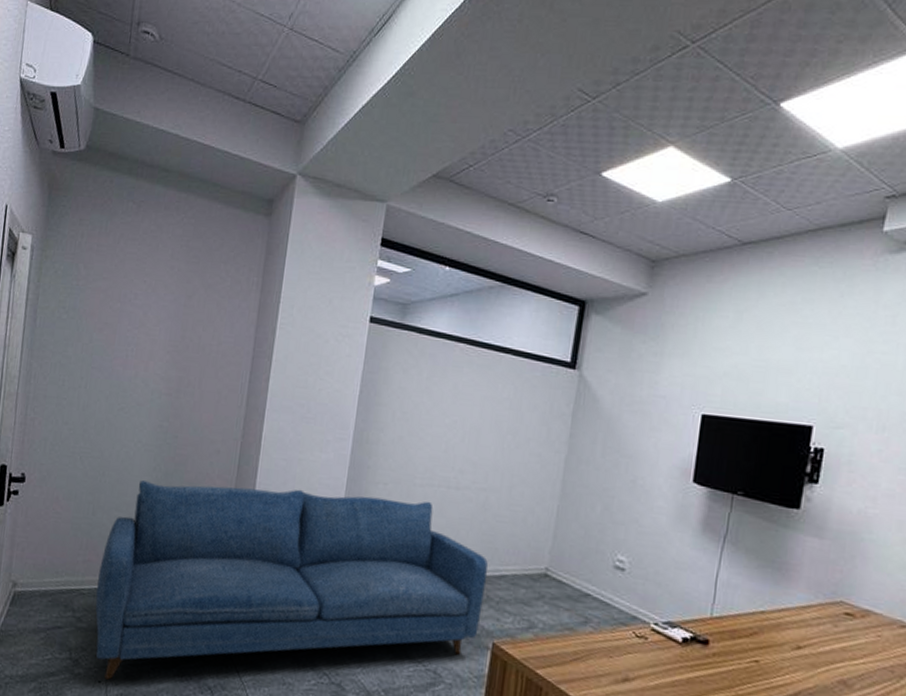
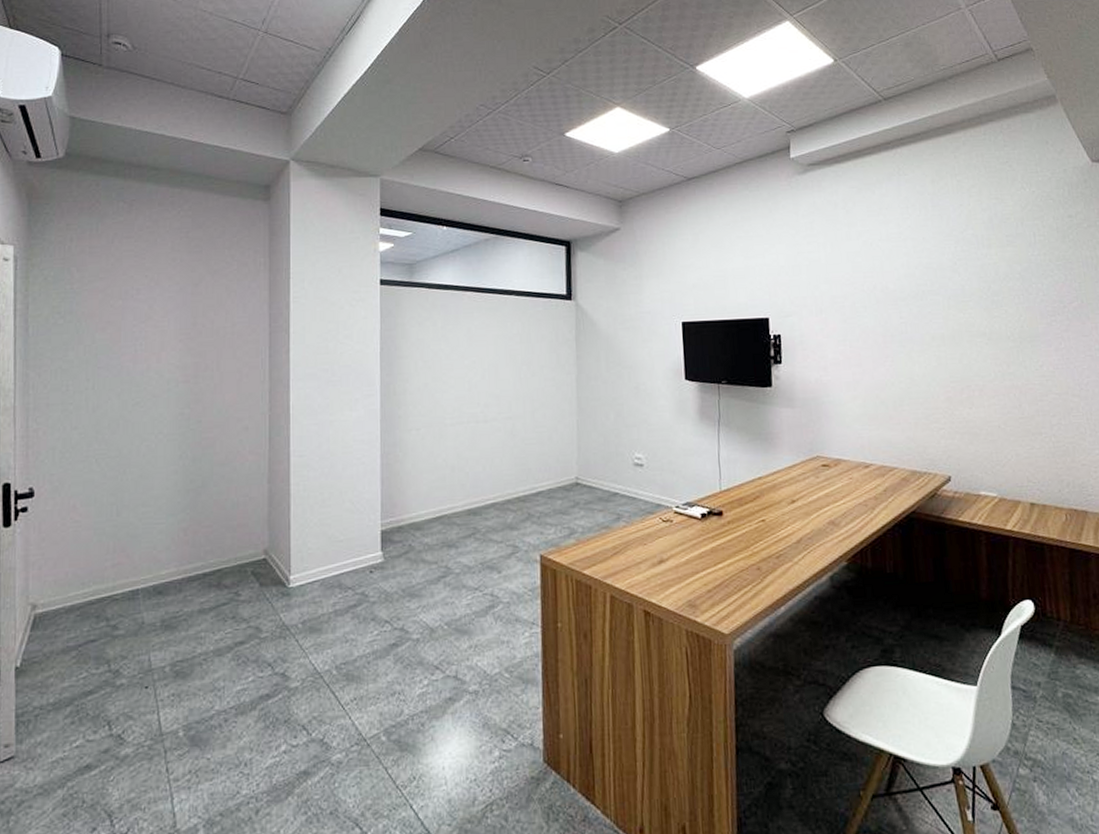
sofa: present [95,480,488,680] -> none [131,438,526,683]

